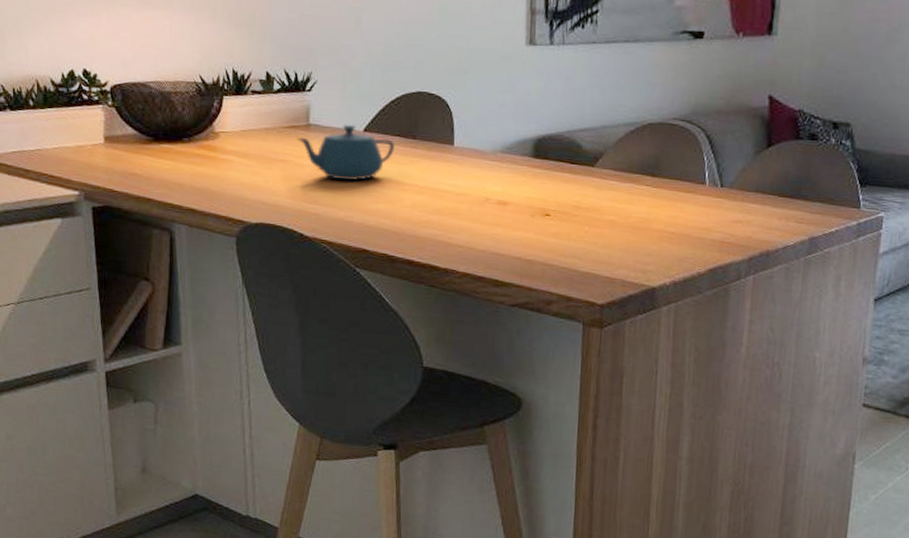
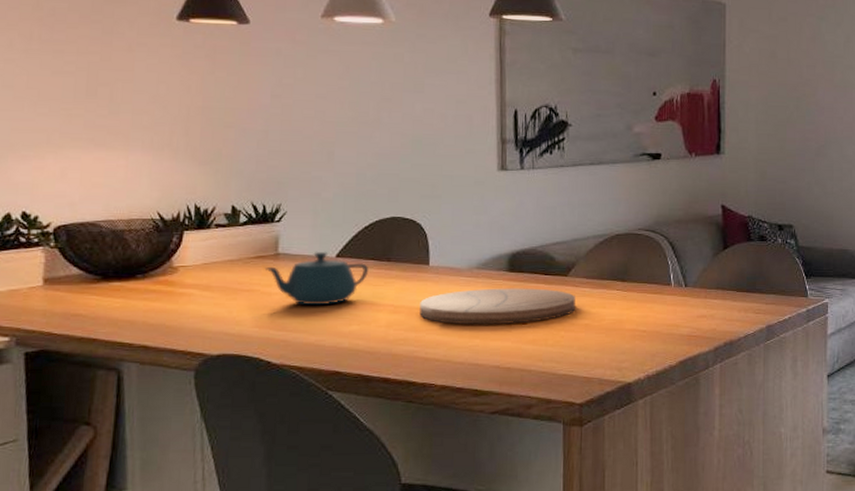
cutting board: none [443,174,602,215] -> present [420,288,575,325]

